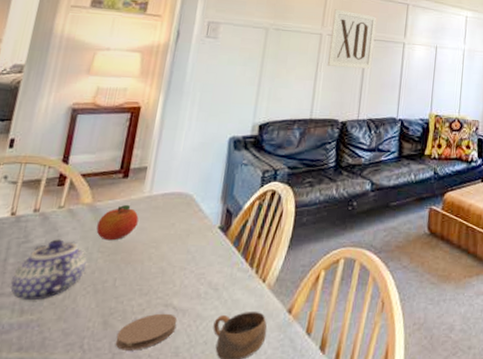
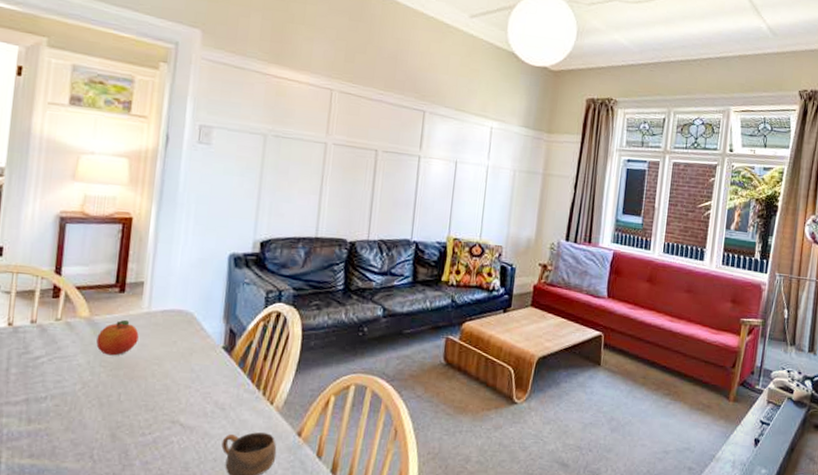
teapot: present [10,239,87,301] -> none [15,351,89,411]
coaster: present [115,313,178,350] -> none [124,429,185,463]
wall art: present [327,9,377,69] -> none [333,114,389,184]

